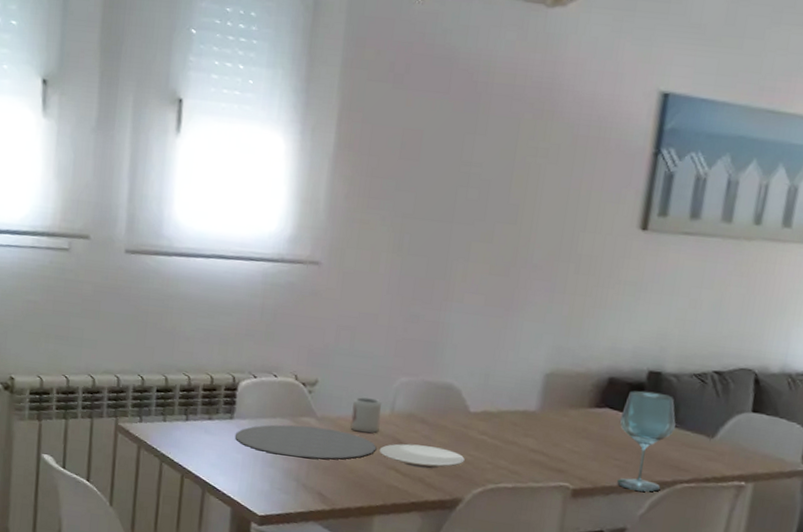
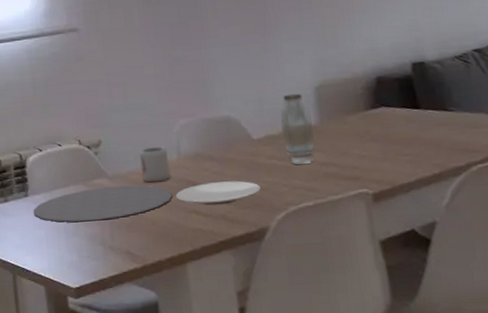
vase: none [499,375,534,447] -> present [280,93,314,165]
wine glass: present [617,390,676,492] -> none [397,81,457,182]

